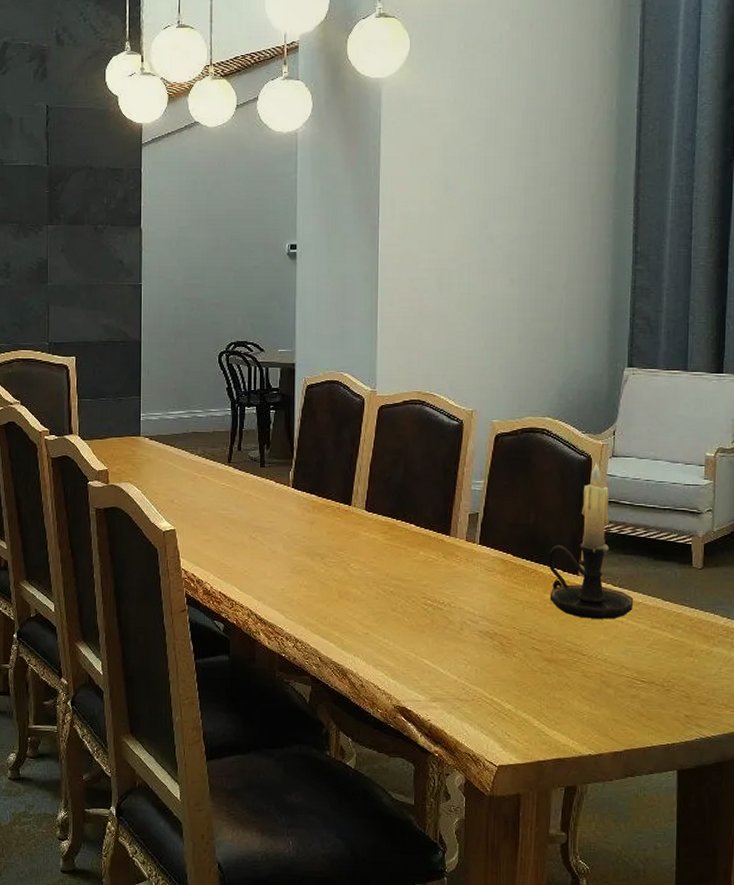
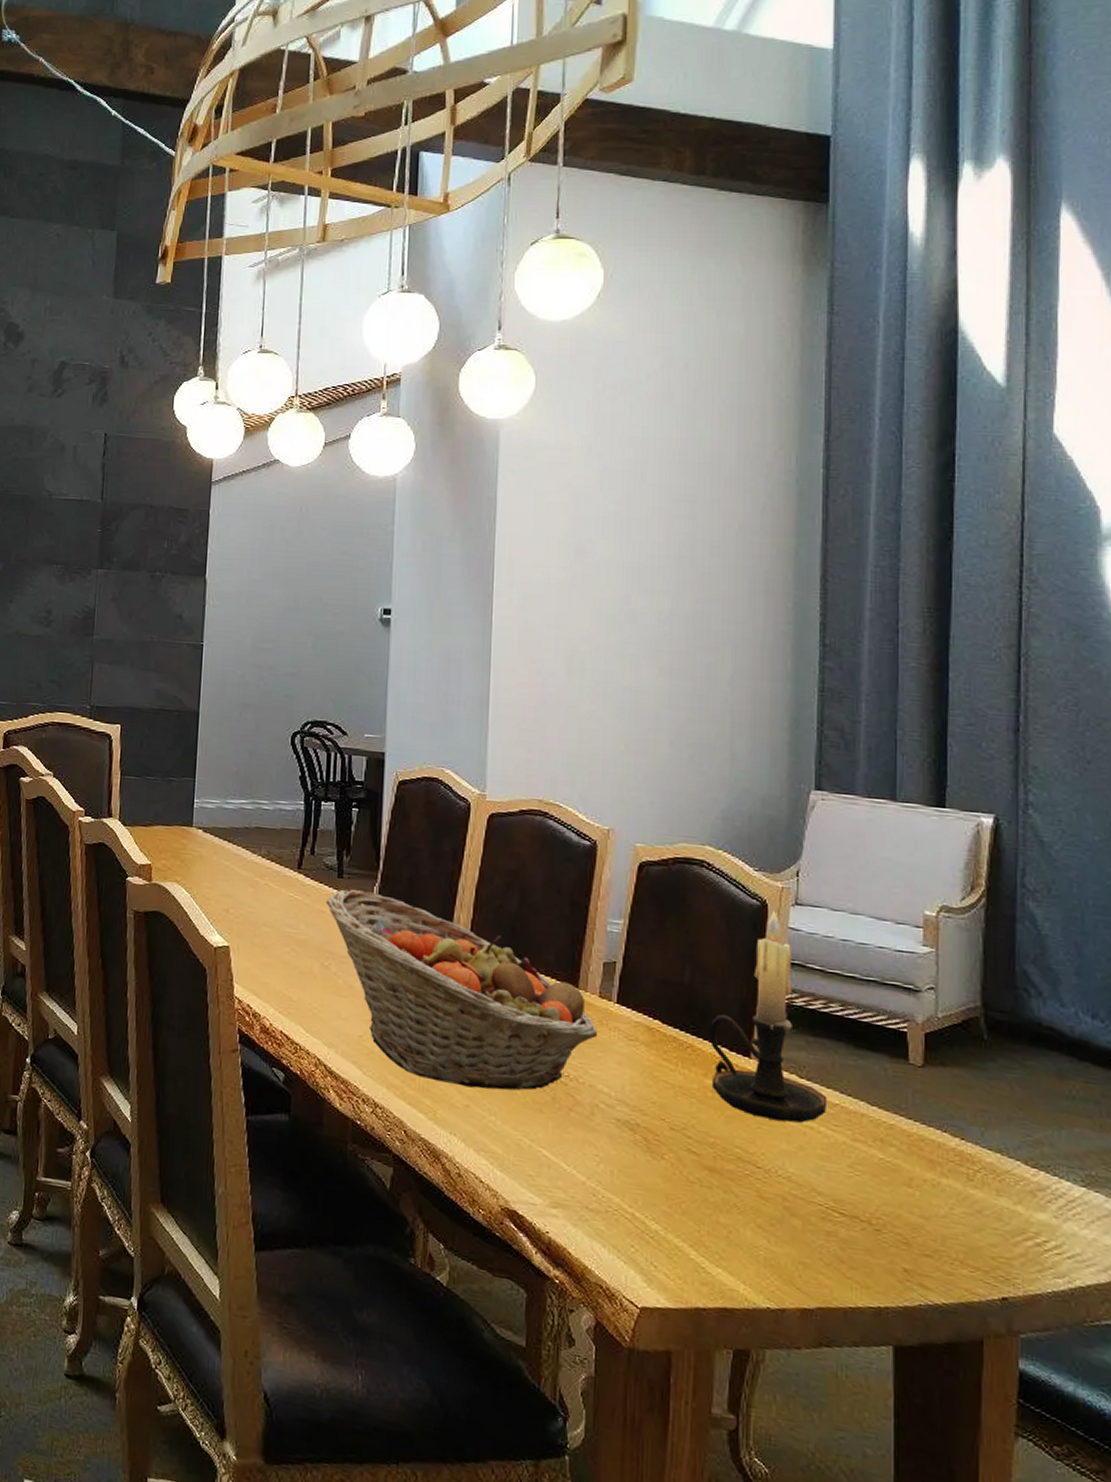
fruit basket: none [251,475,465,620] -> present [326,889,598,1091]

